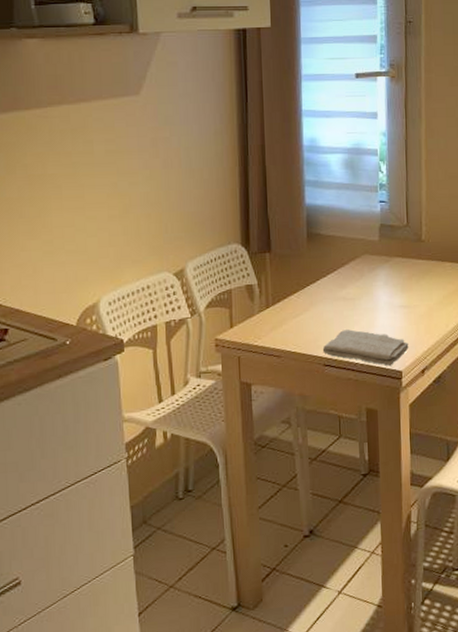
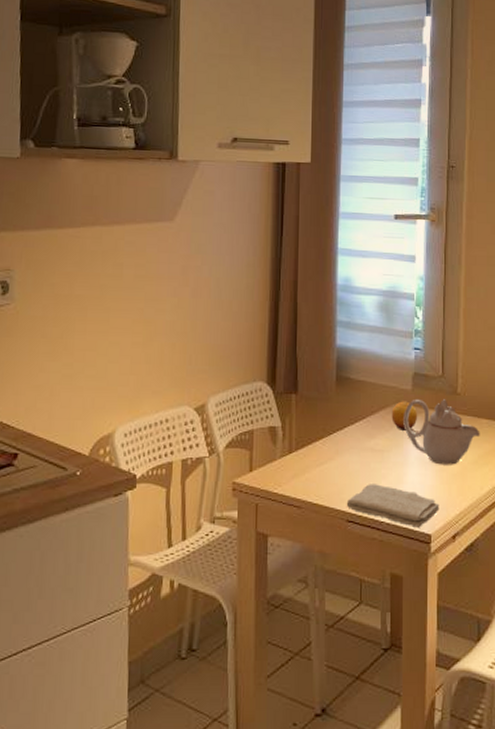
fruit: none [361,251,386,279] -> present [391,401,418,430]
teapot: none [372,247,444,308] -> present [403,398,480,465]

